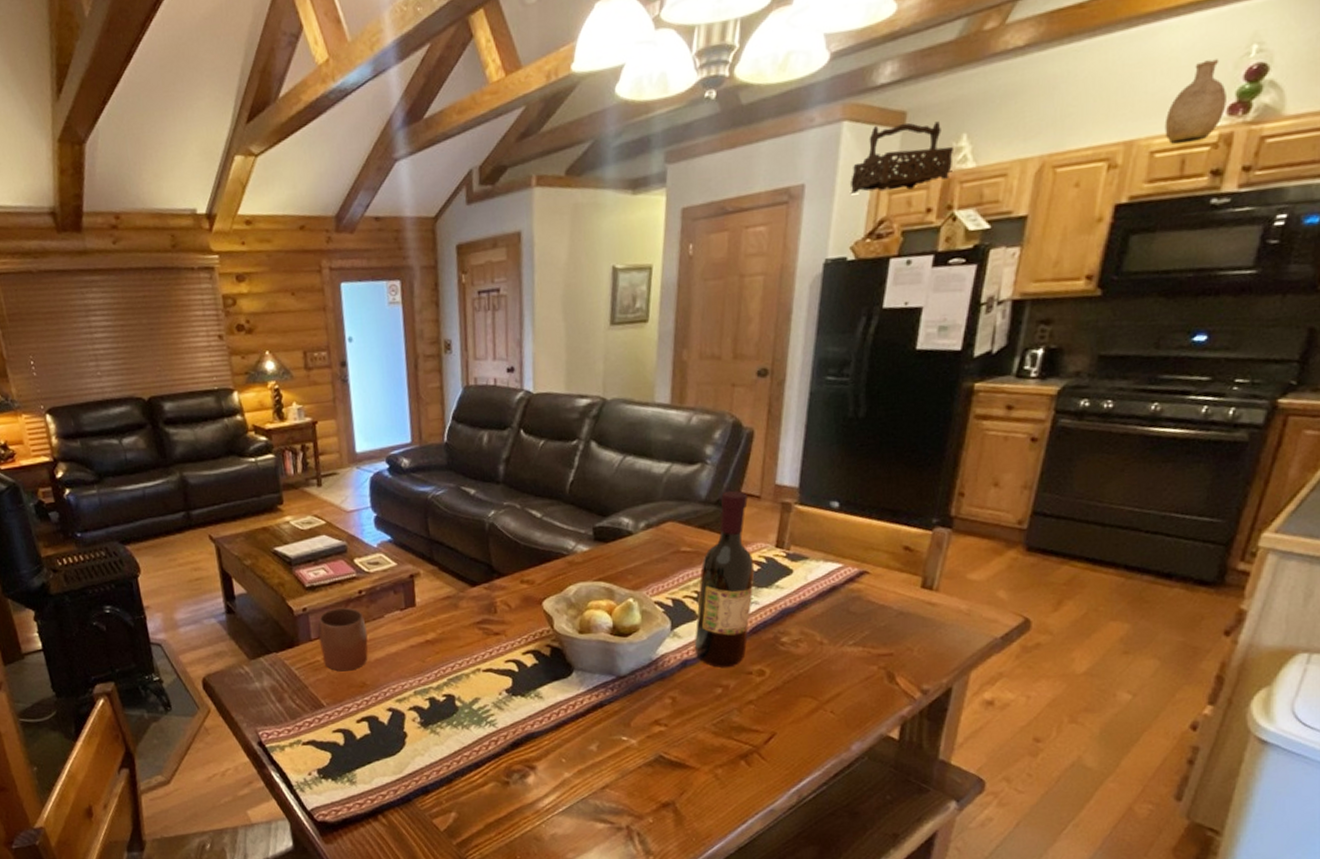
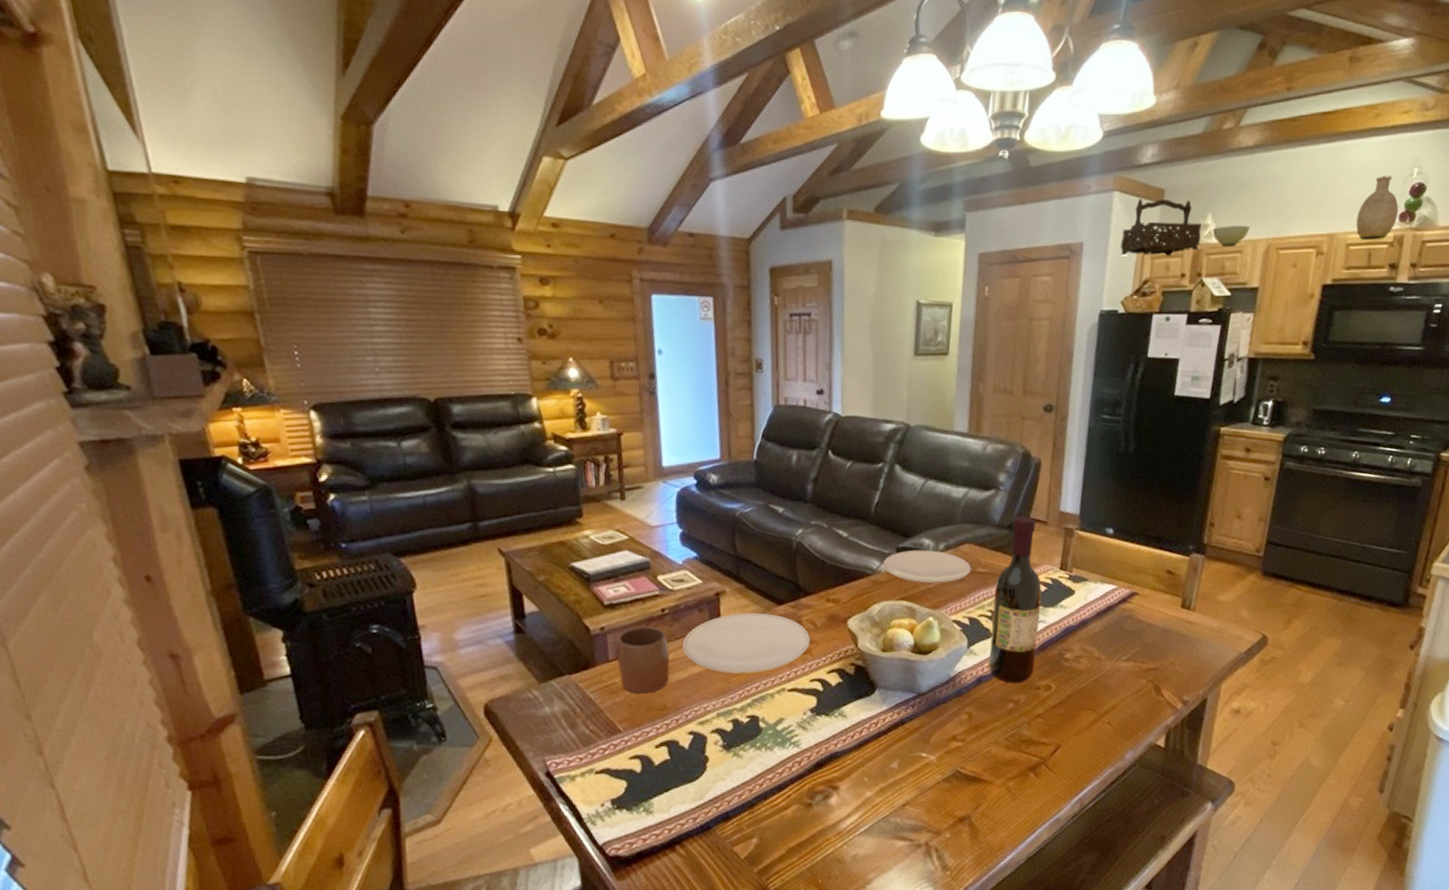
plate: none [379,594,505,655] -> present [682,612,810,675]
plate: none [578,528,675,565] -> present [882,549,971,585]
bowl: none [967,142,1019,173] -> present [1212,225,1251,248]

